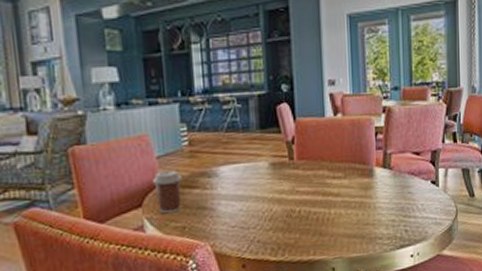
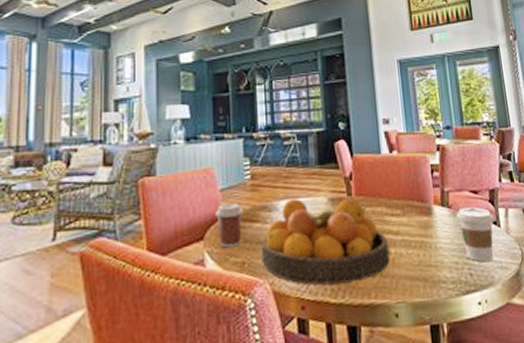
fruit bowl: none [201,162,330,246] -> present [261,198,390,286]
coffee cup: none [397,168,434,220] -> present [456,207,495,263]

